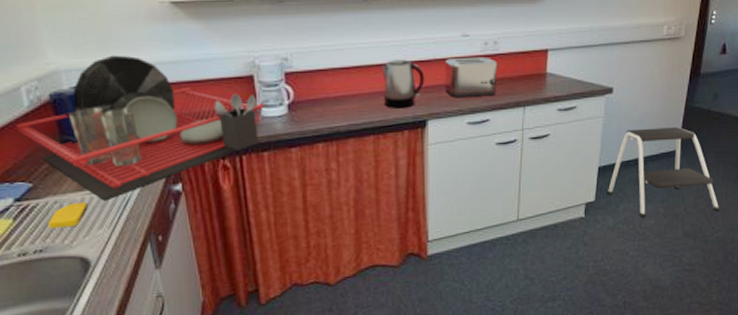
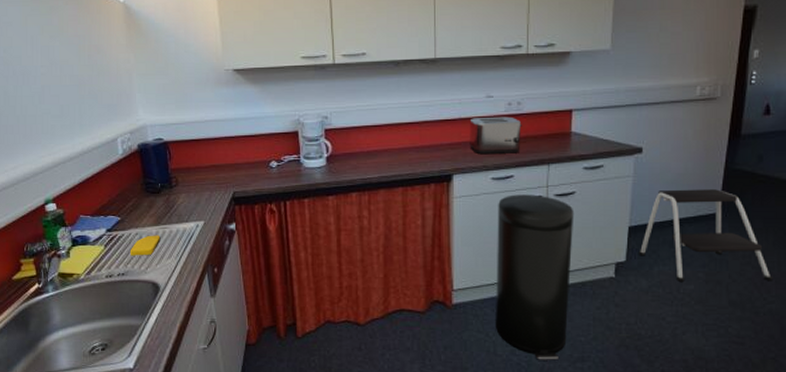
dish rack: present [16,55,264,201] -> none [112,113,307,235]
kettle: present [381,59,425,108] -> none [410,118,451,163]
pedal bin: none [470,138,548,304] -> present [495,194,574,361]

